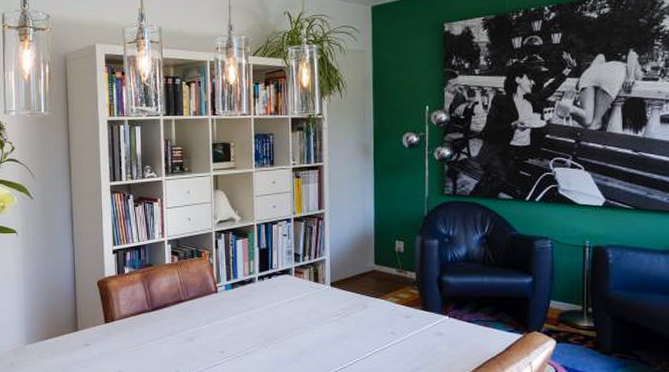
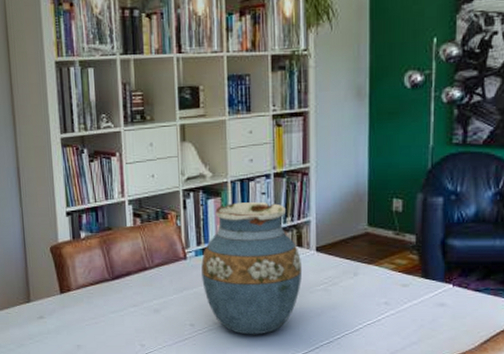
vase: none [231,243,319,361] -> present [201,202,303,335]

